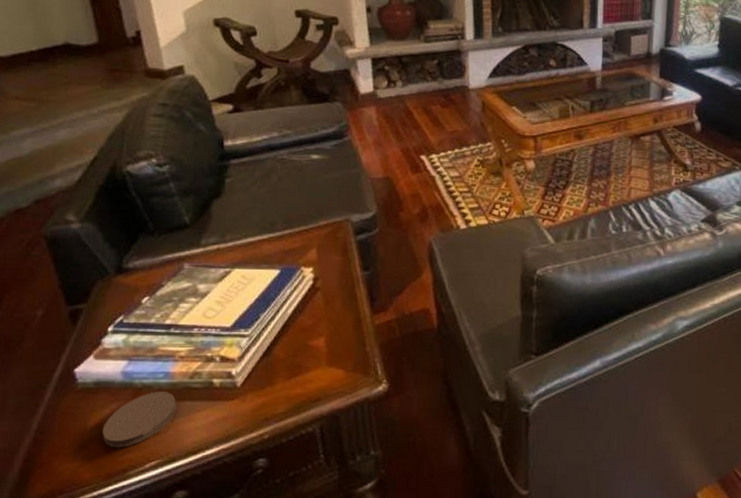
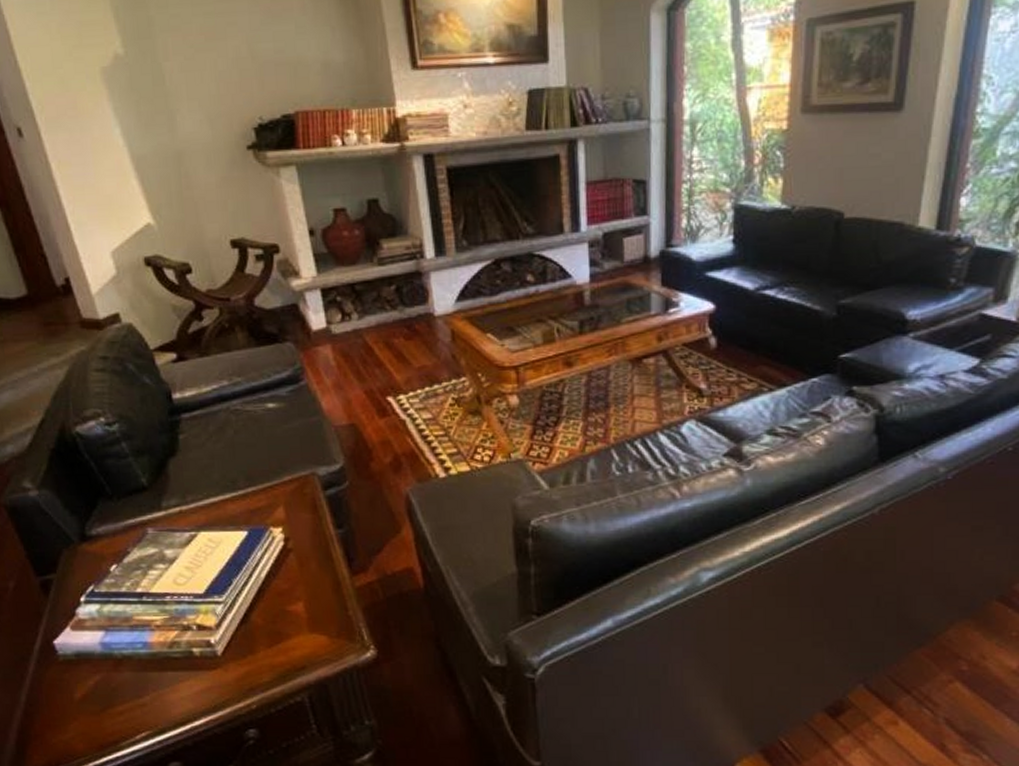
coaster: present [102,391,177,448] -> none [89,662,160,720]

